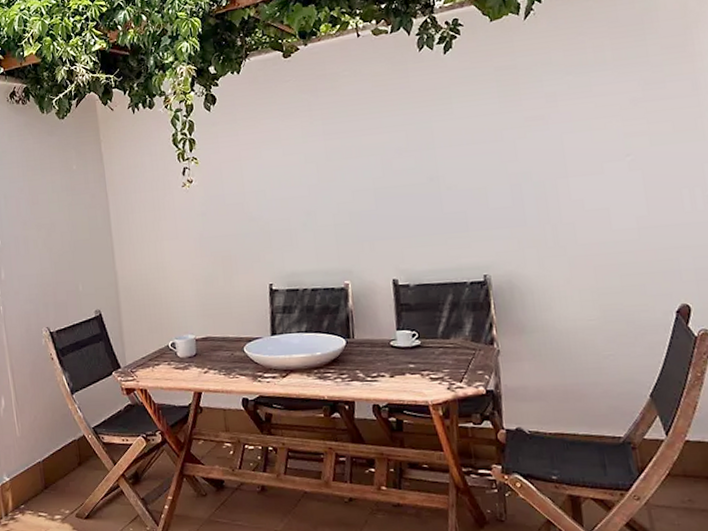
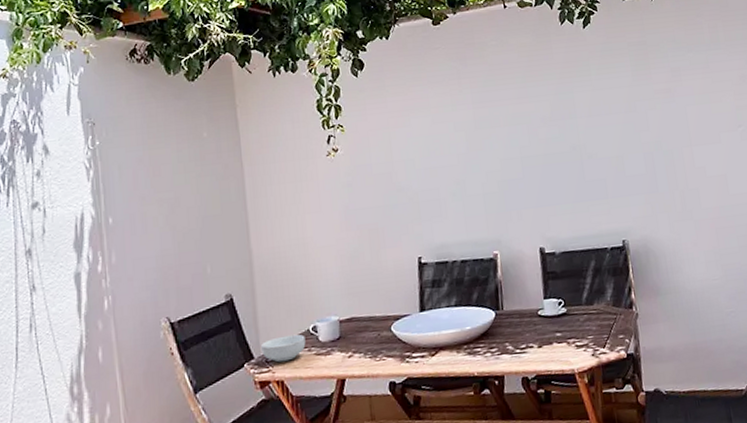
cereal bowl: none [127,349,166,373] -> present [261,334,306,363]

